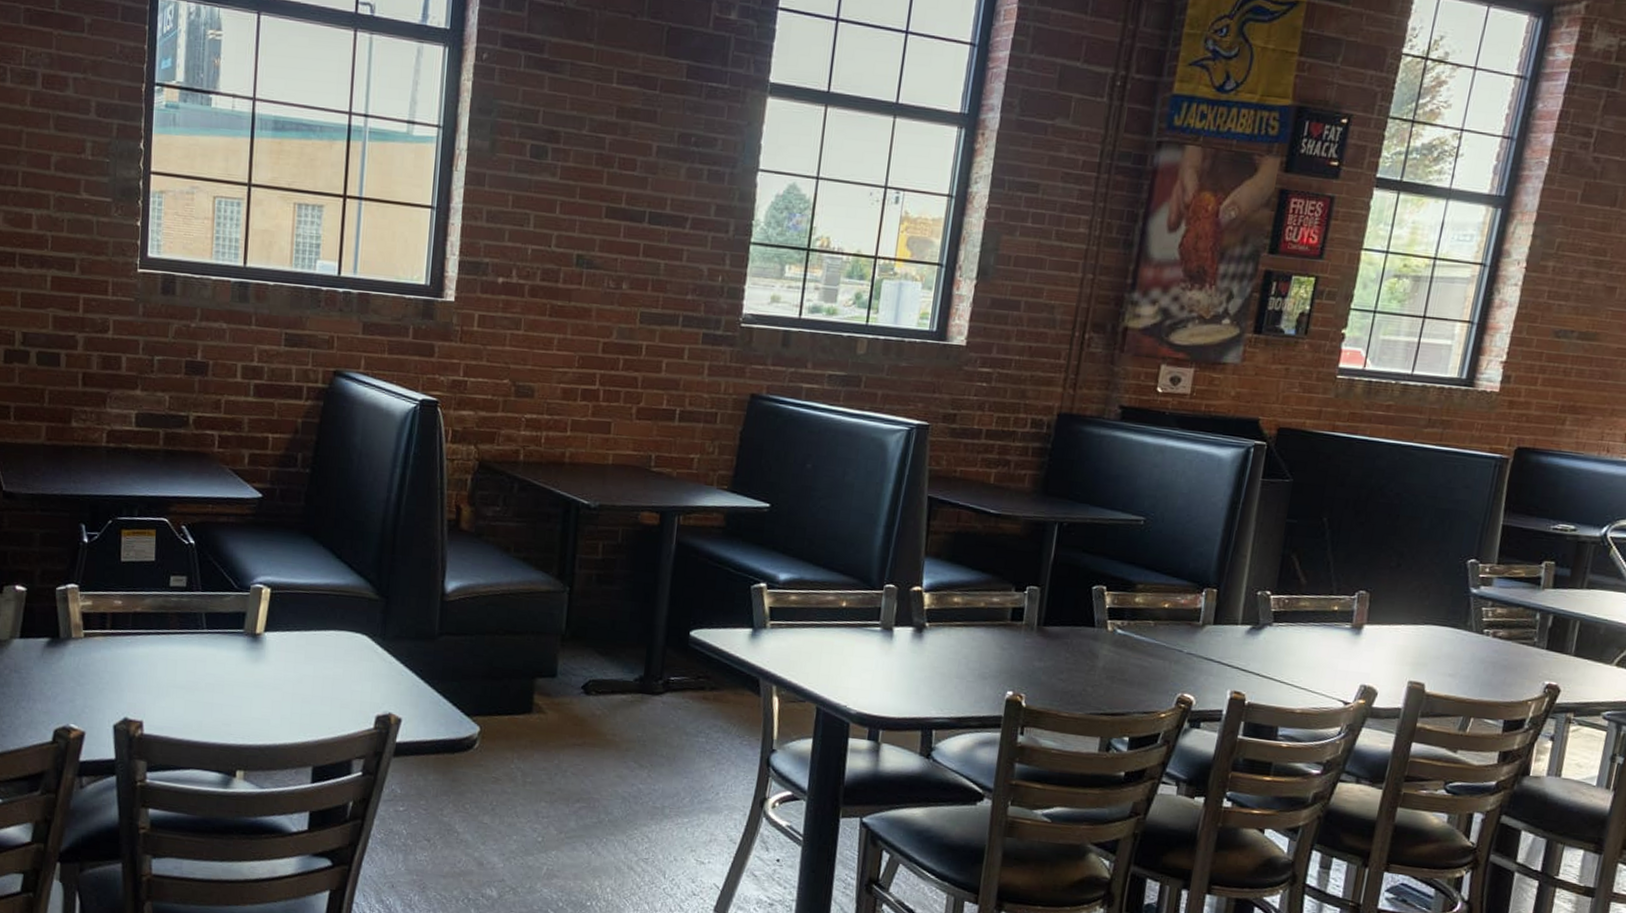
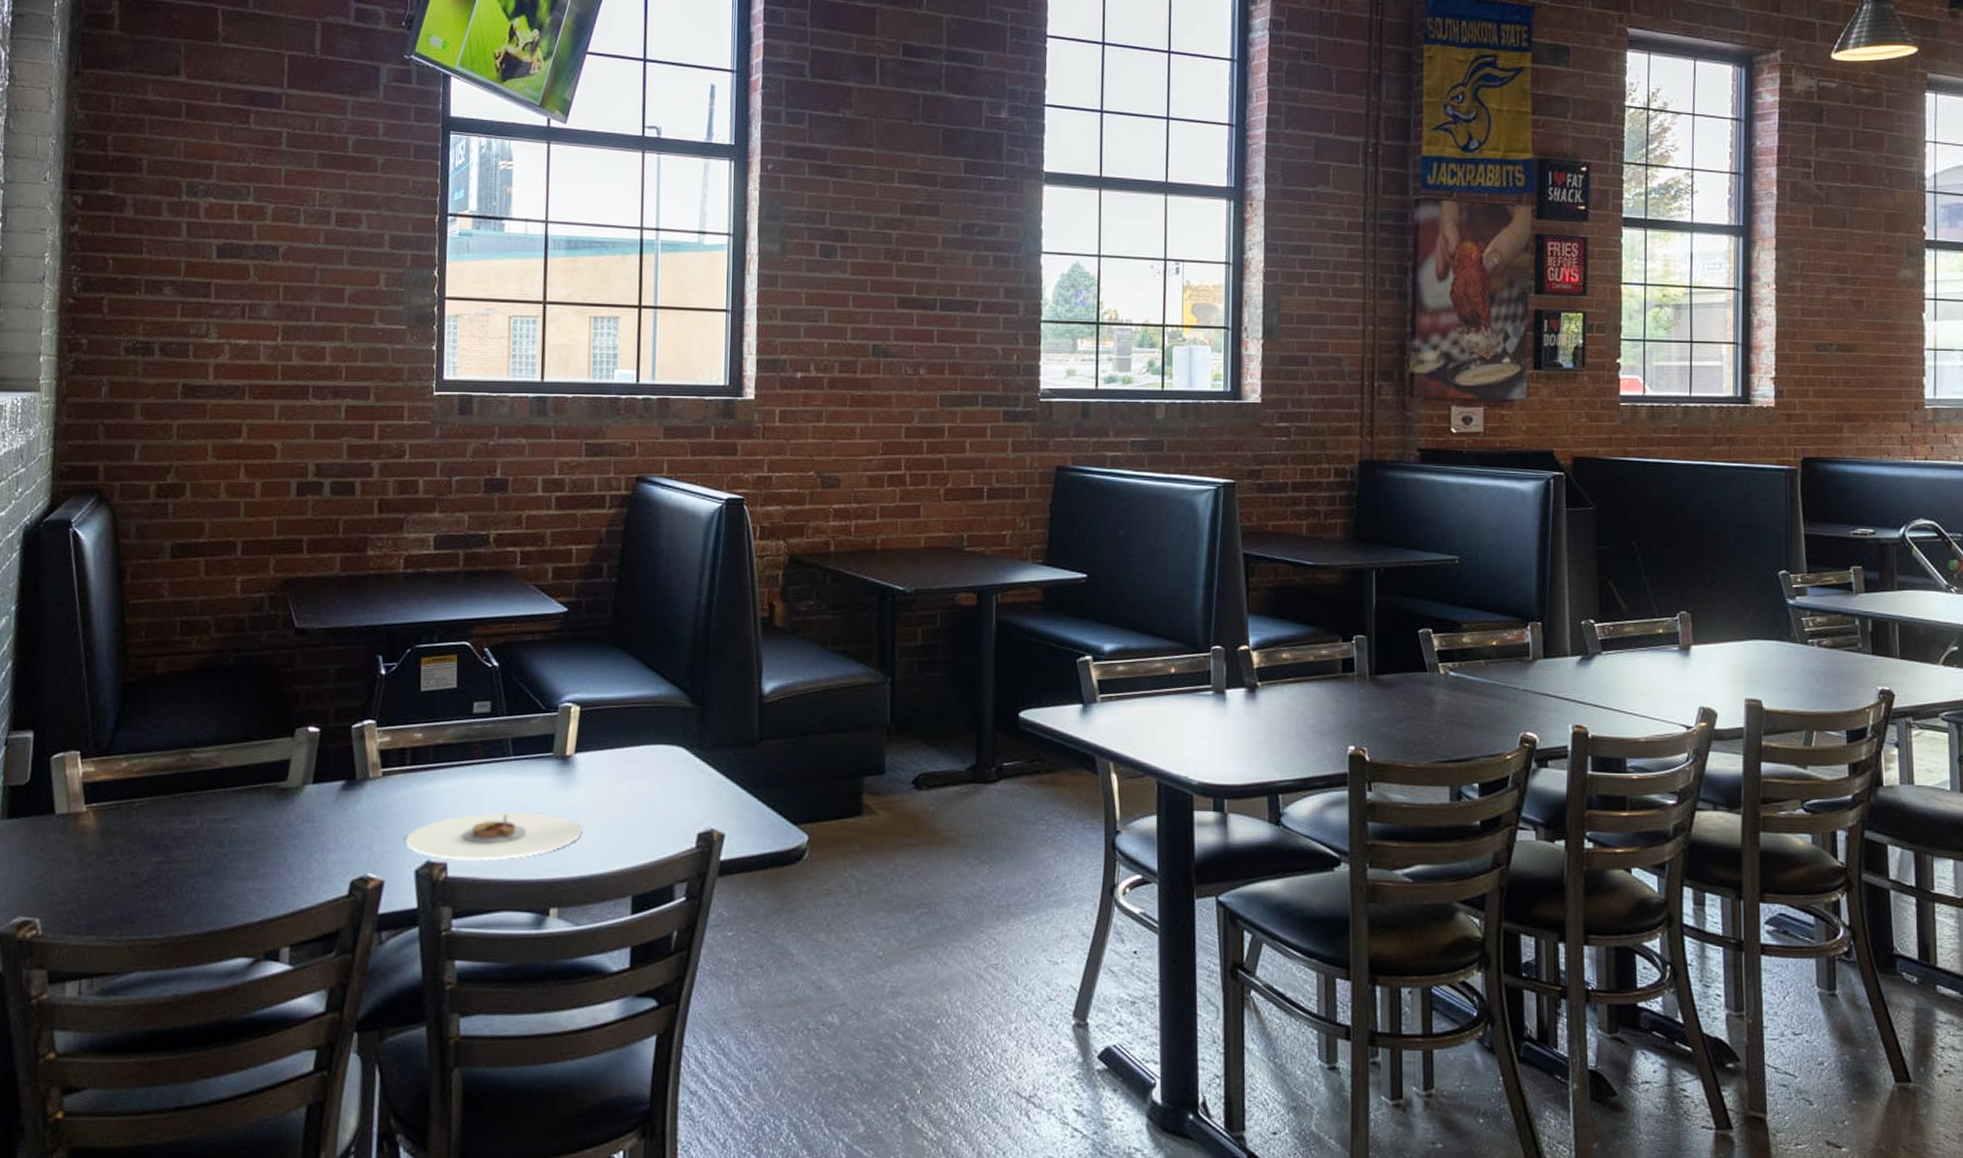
plate: none [104,679,268,723] -> present [405,812,582,861]

